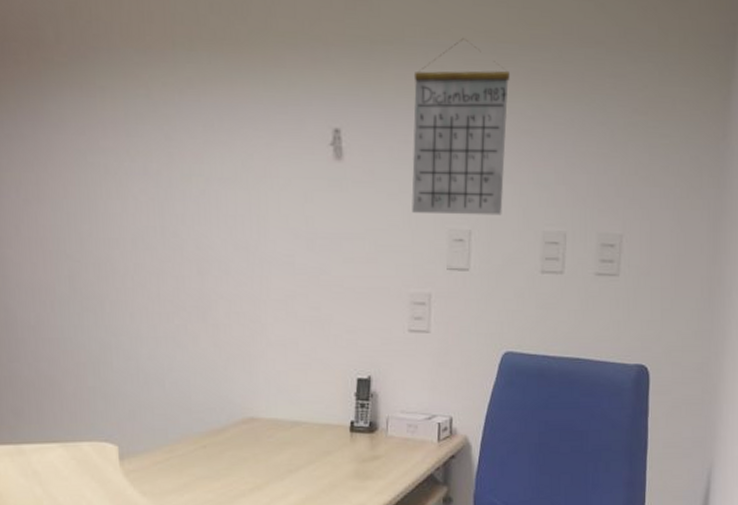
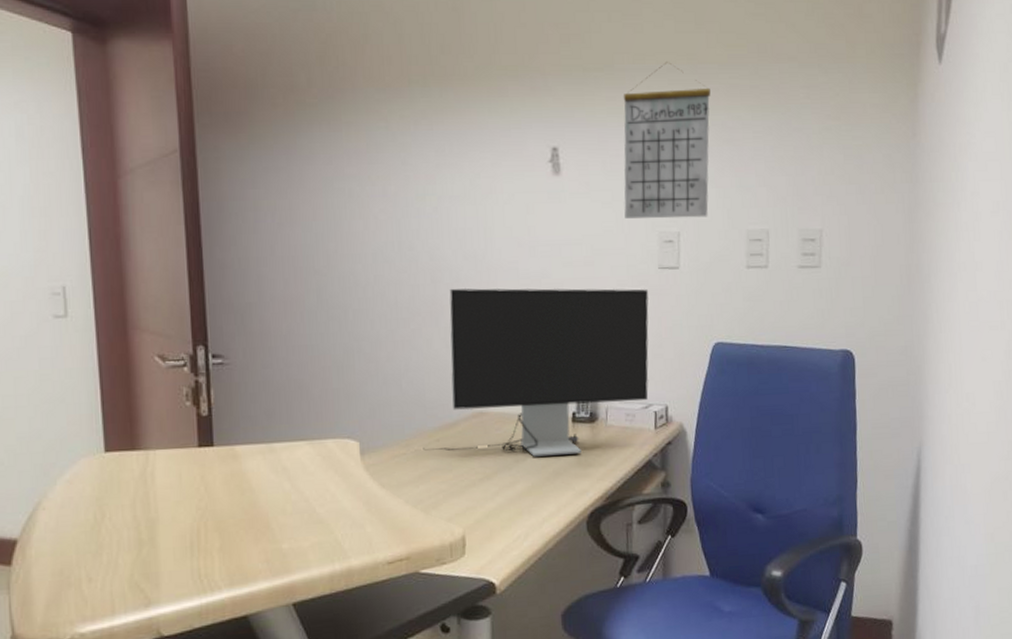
computer monitor: none [188,281,435,467] -> present [423,288,649,457]

